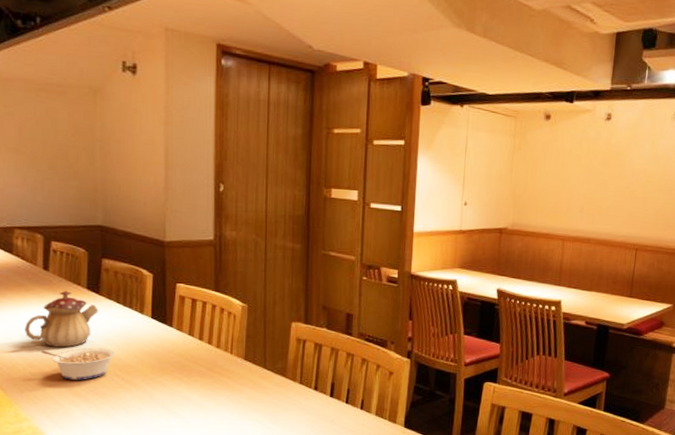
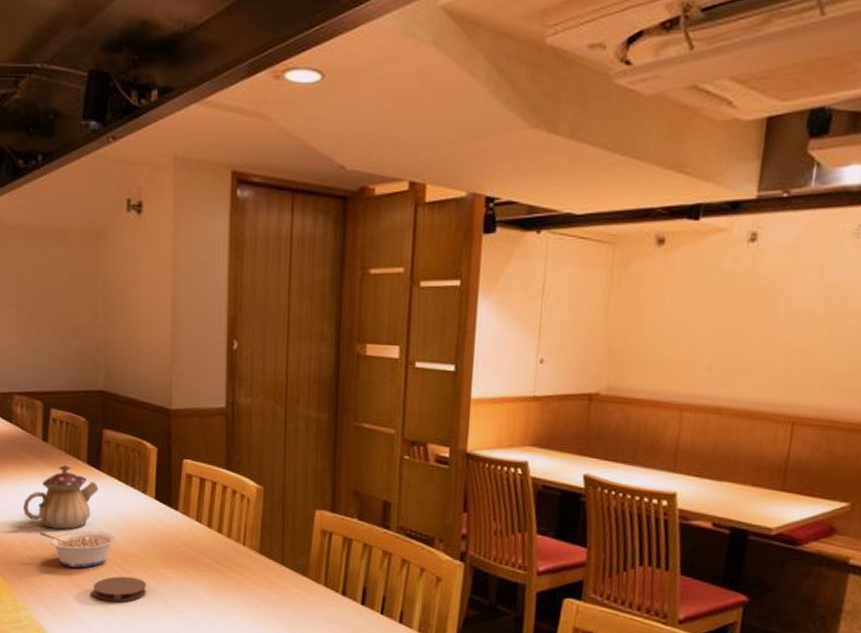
coaster: none [94,385,145,408] -> present [93,576,147,603]

